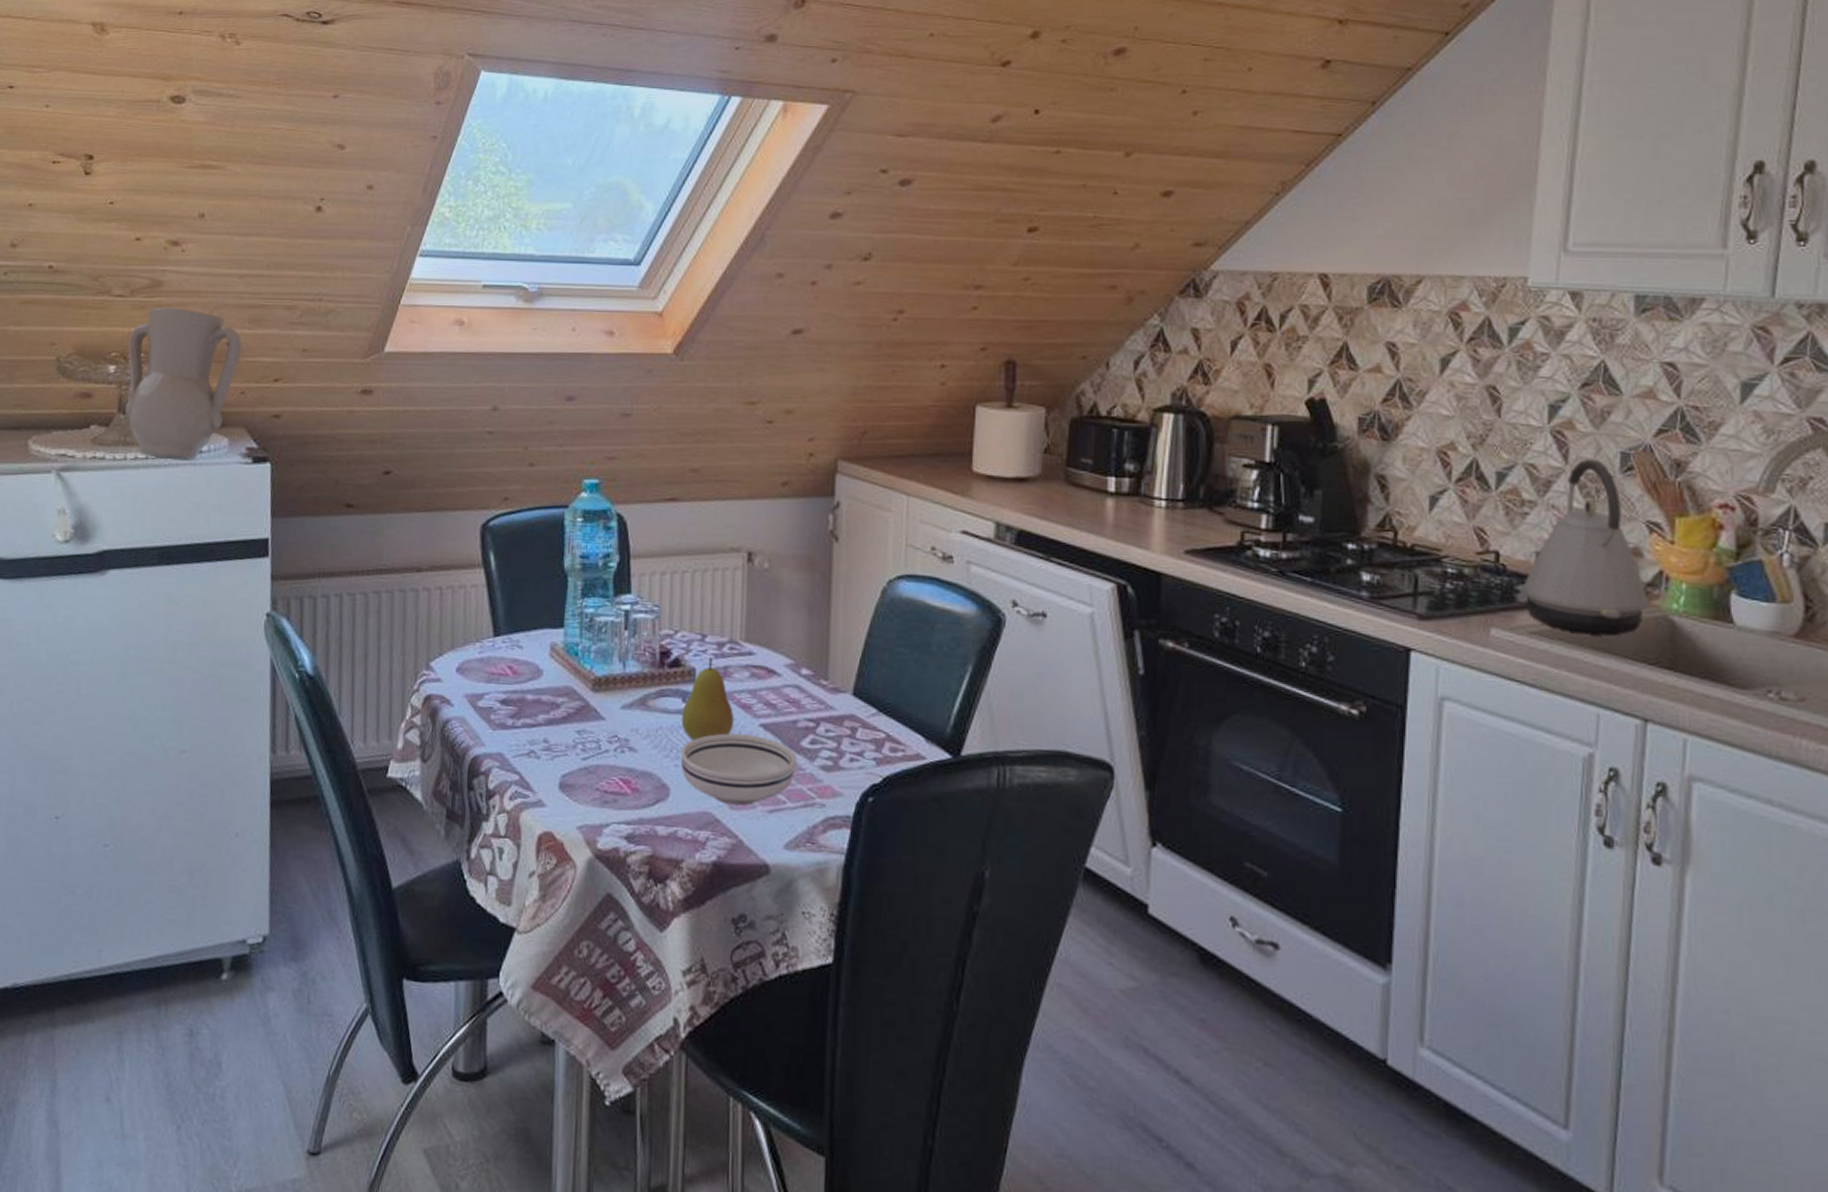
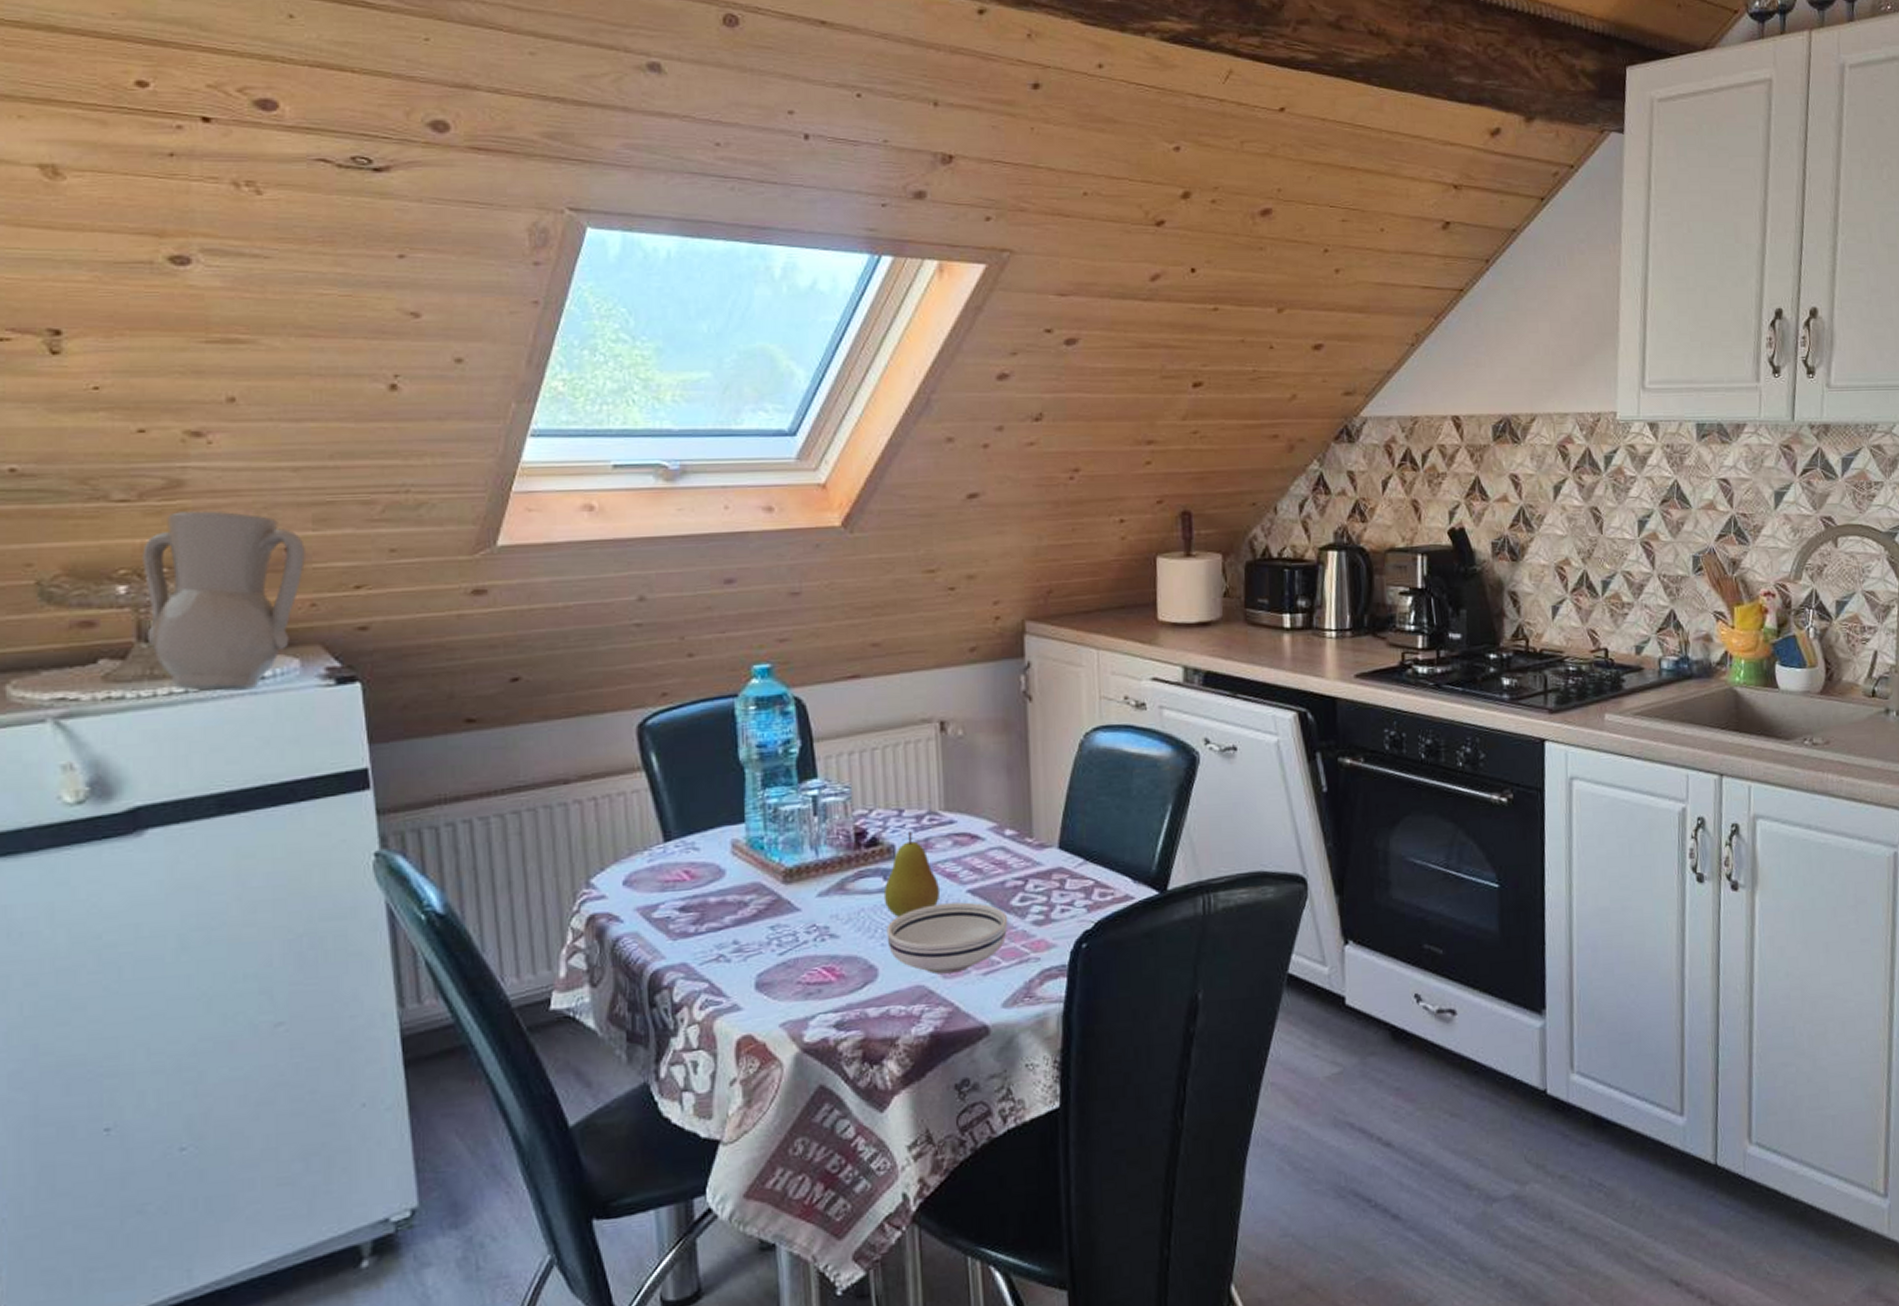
kettle: present [1522,459,1648,636] -> none [1626,564,1718,711]

